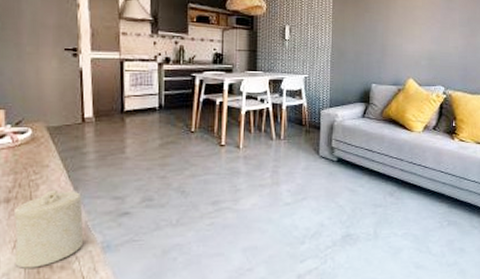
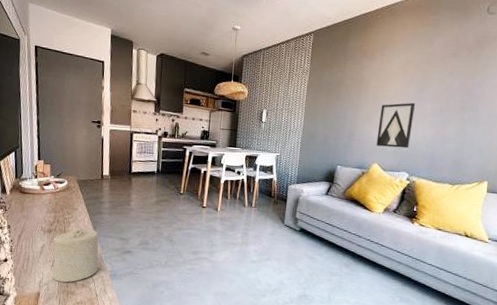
wall art: none [410,12,444,61] -> present [376,102,415,149]

